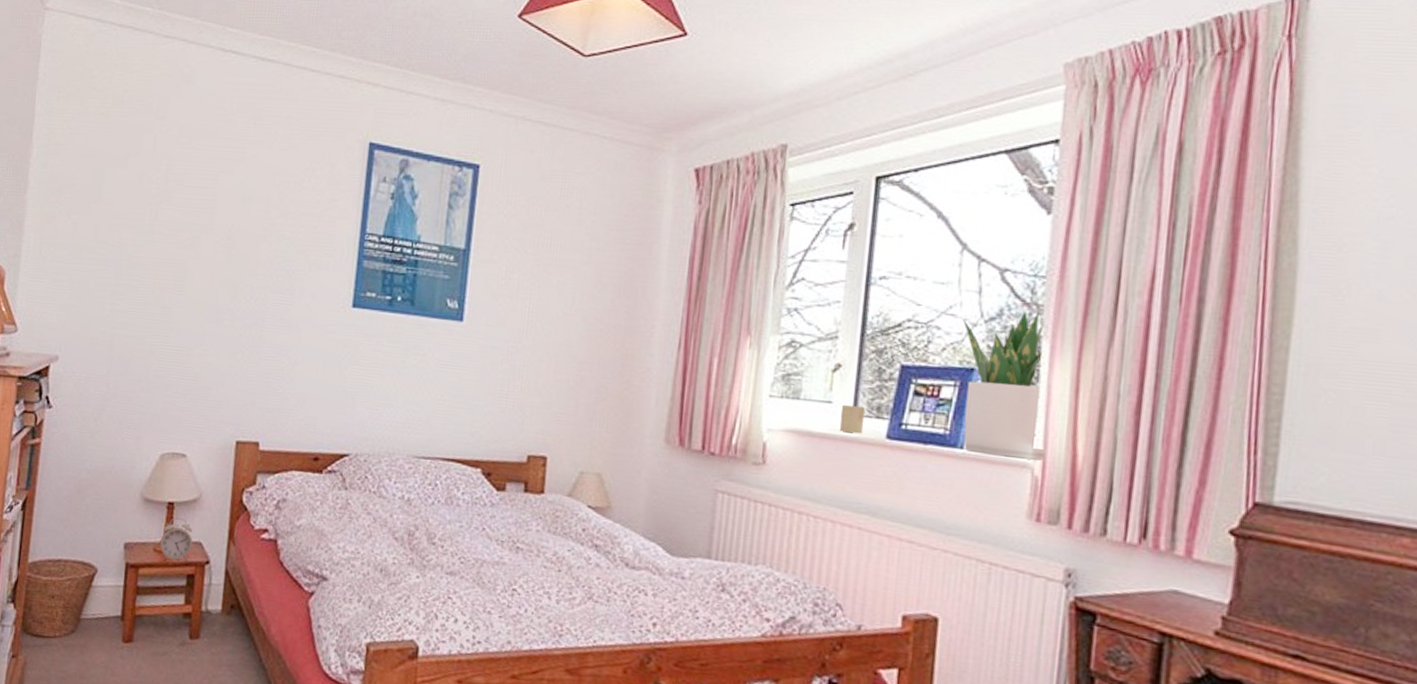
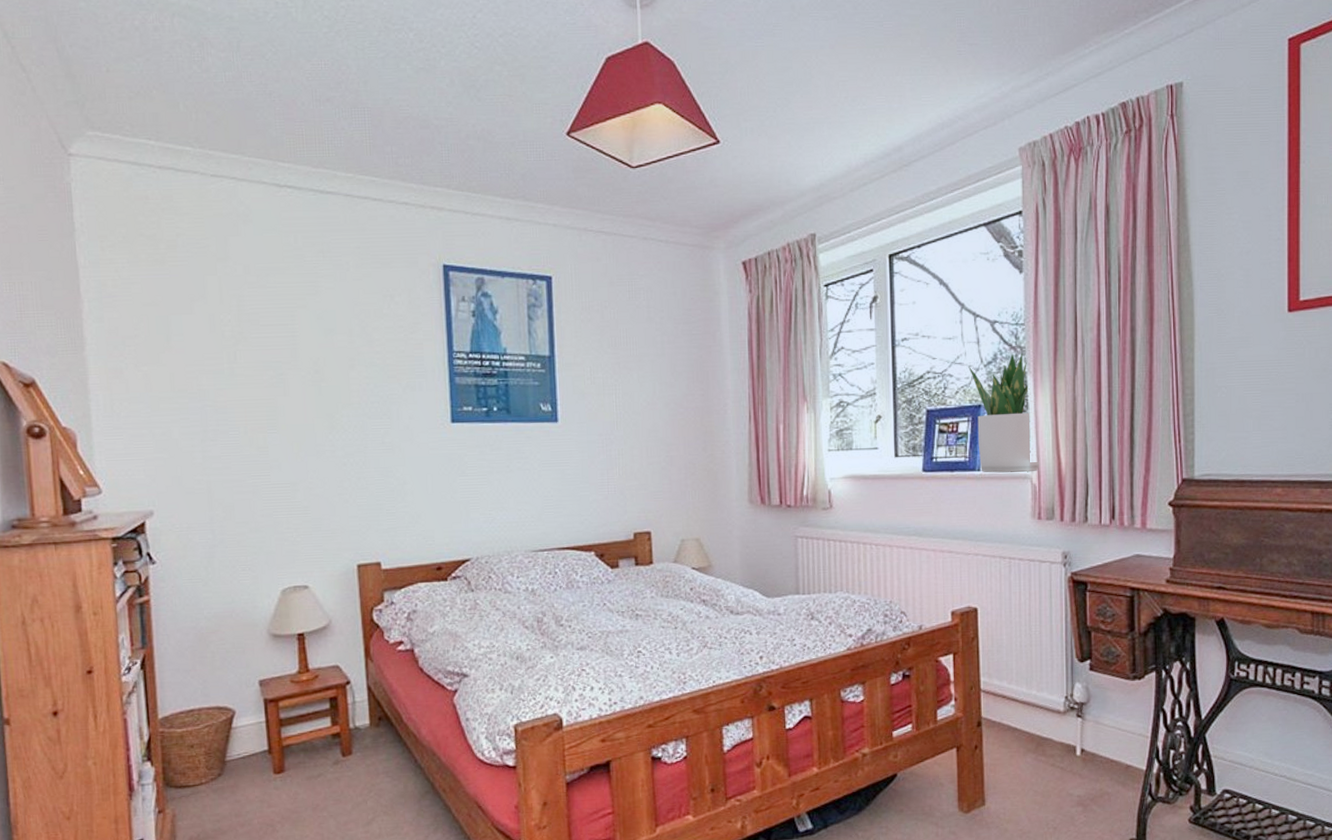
alarm clock: present [159,517,193,561] -> none [296,646,330,689]
candle: present [840,405,866,434] -> none [885,448,905,472]

